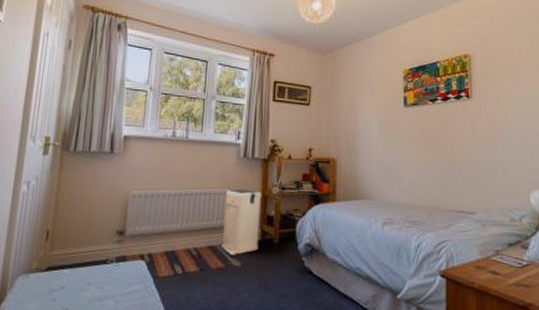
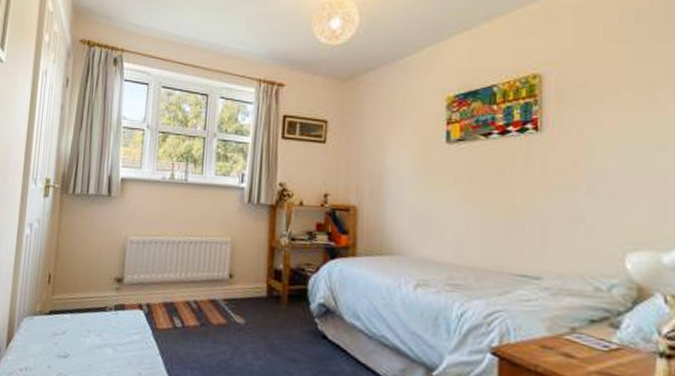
laundry basket: present [221,188,262,255] -> none [223,238,269,311]

